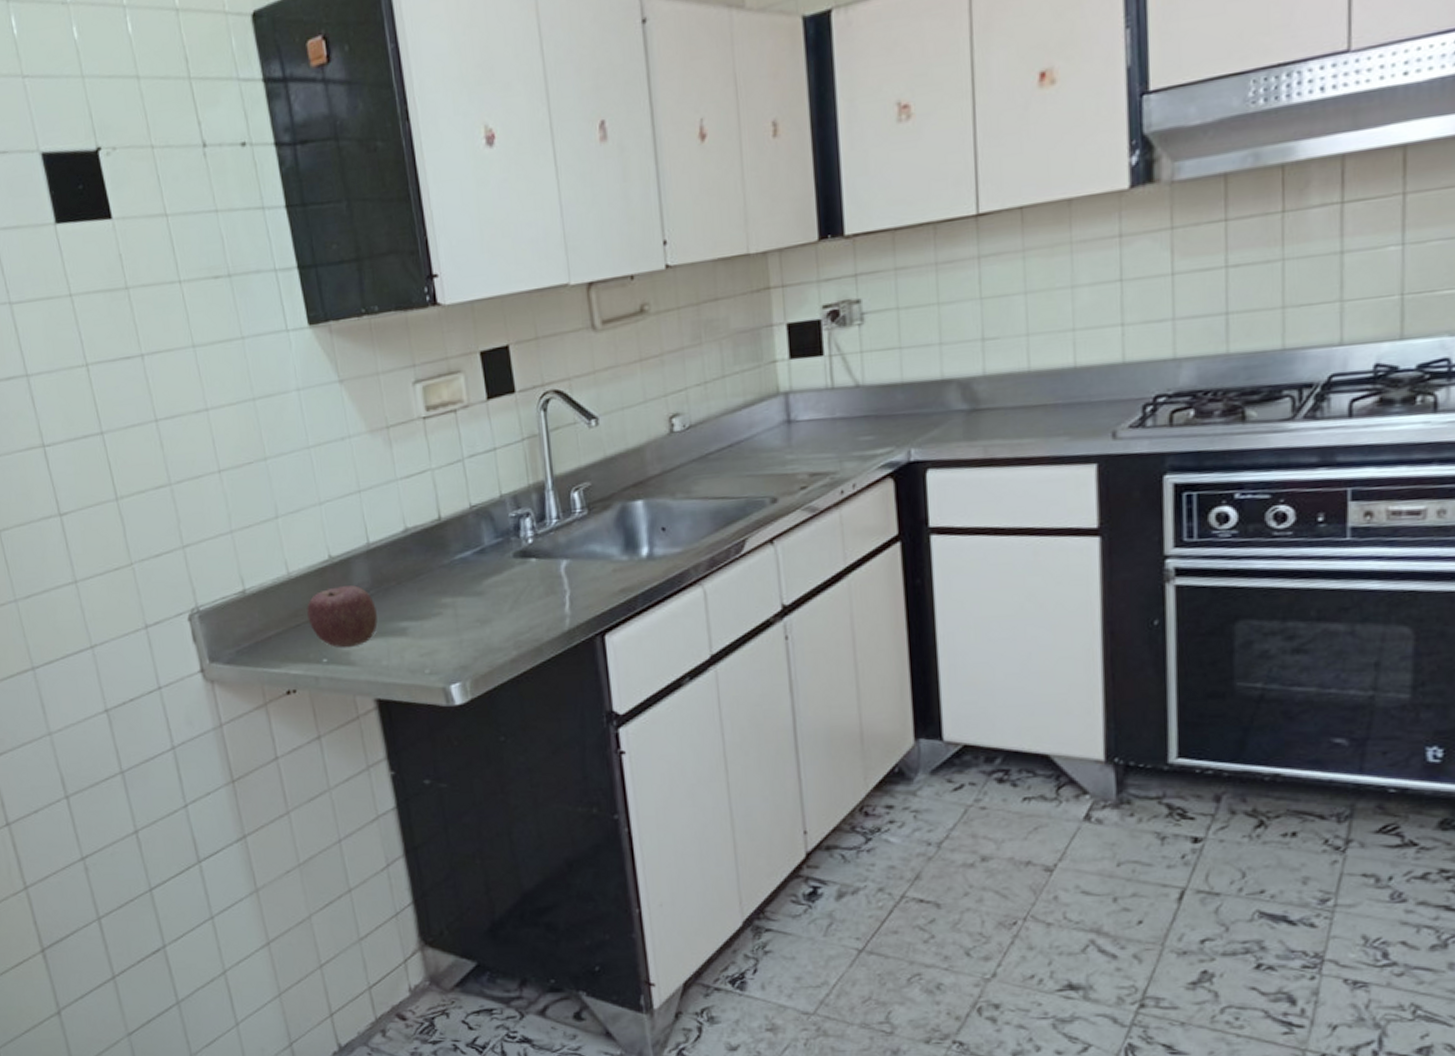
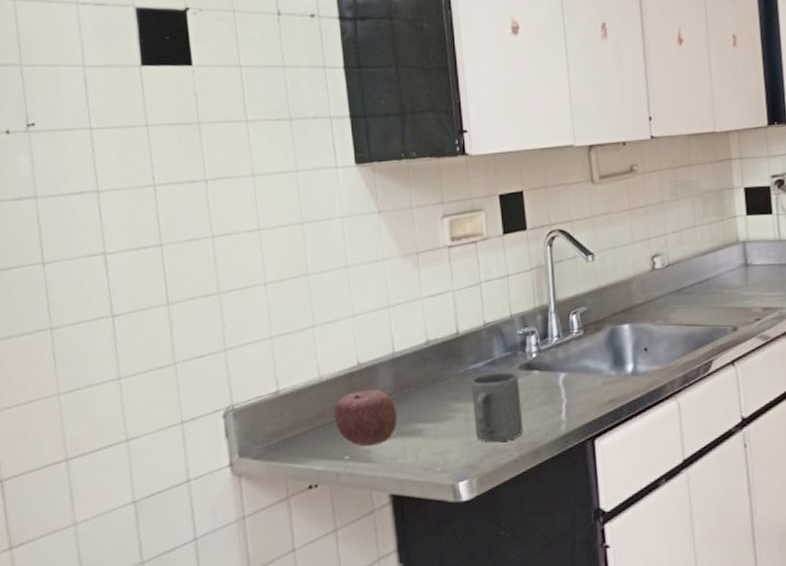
mug: none [458,561,521,641] -> present [470,372,523,443]

